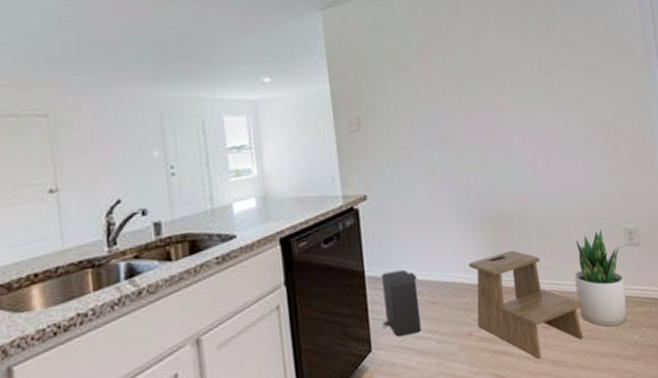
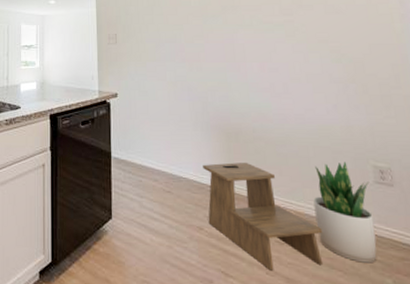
pedal bin: present [381,269,422,337] -> none [121,157,156,214]

